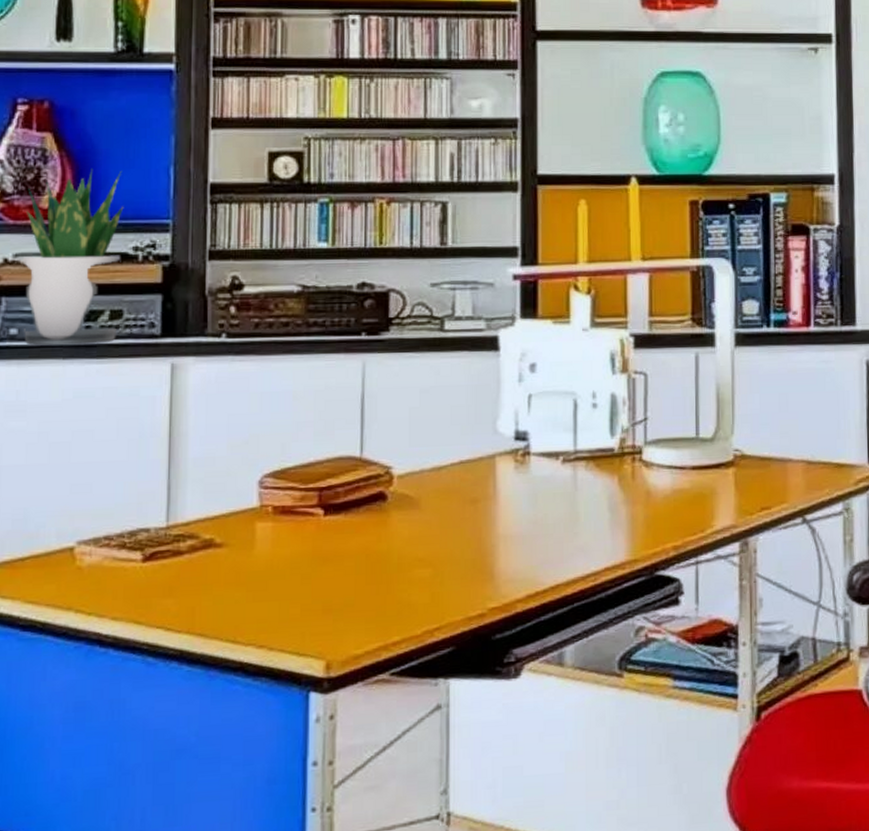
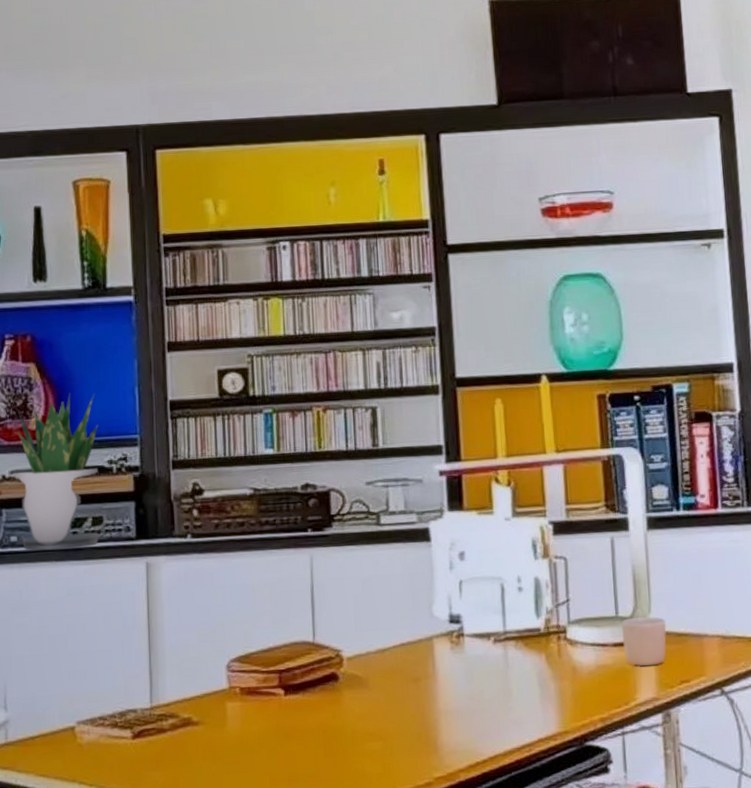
cup: none [701,438,750,491] -> present [622,616,667,666]

